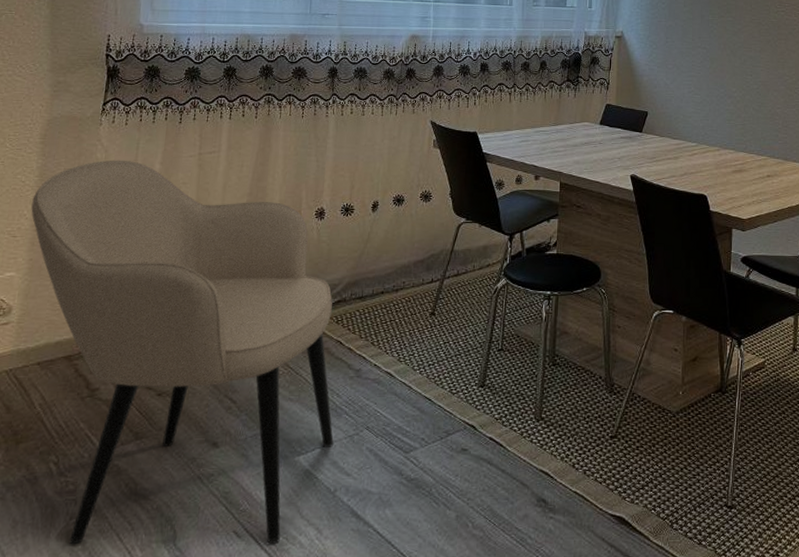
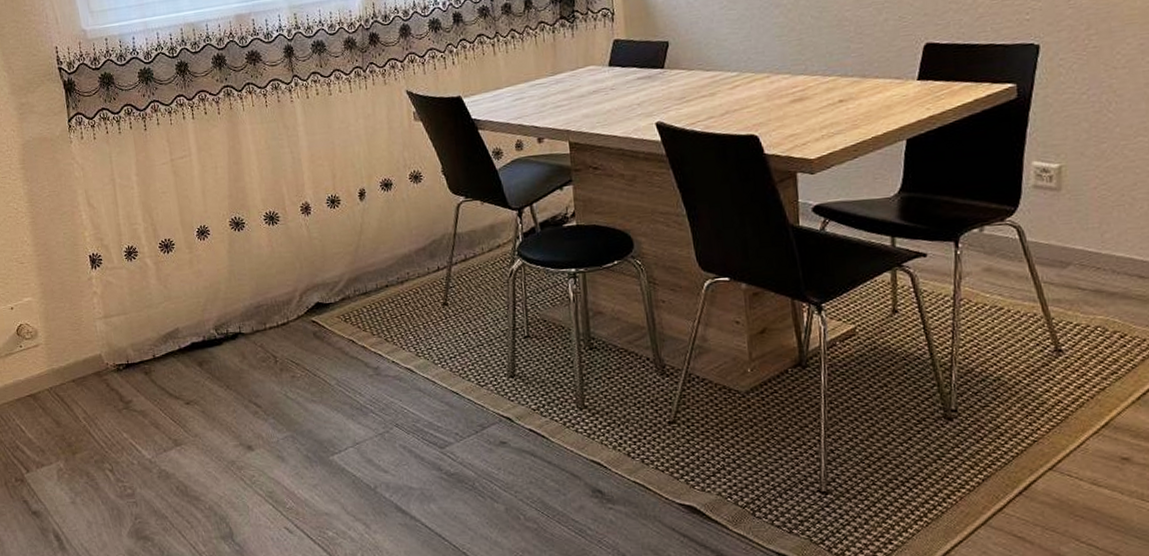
armchair: present [31,160,334,545] -> none [28,175,365,542]

